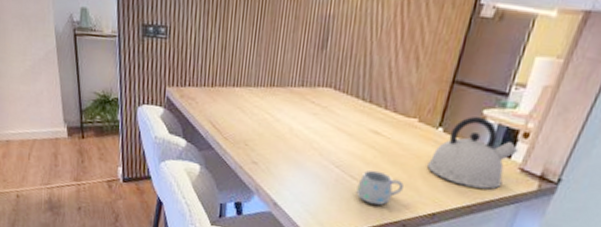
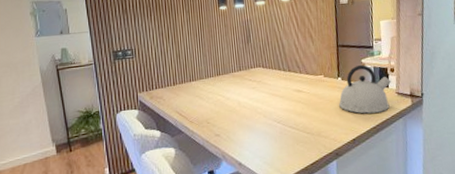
mug: present [356,170,404,205] -> none [296,118,328,144]

